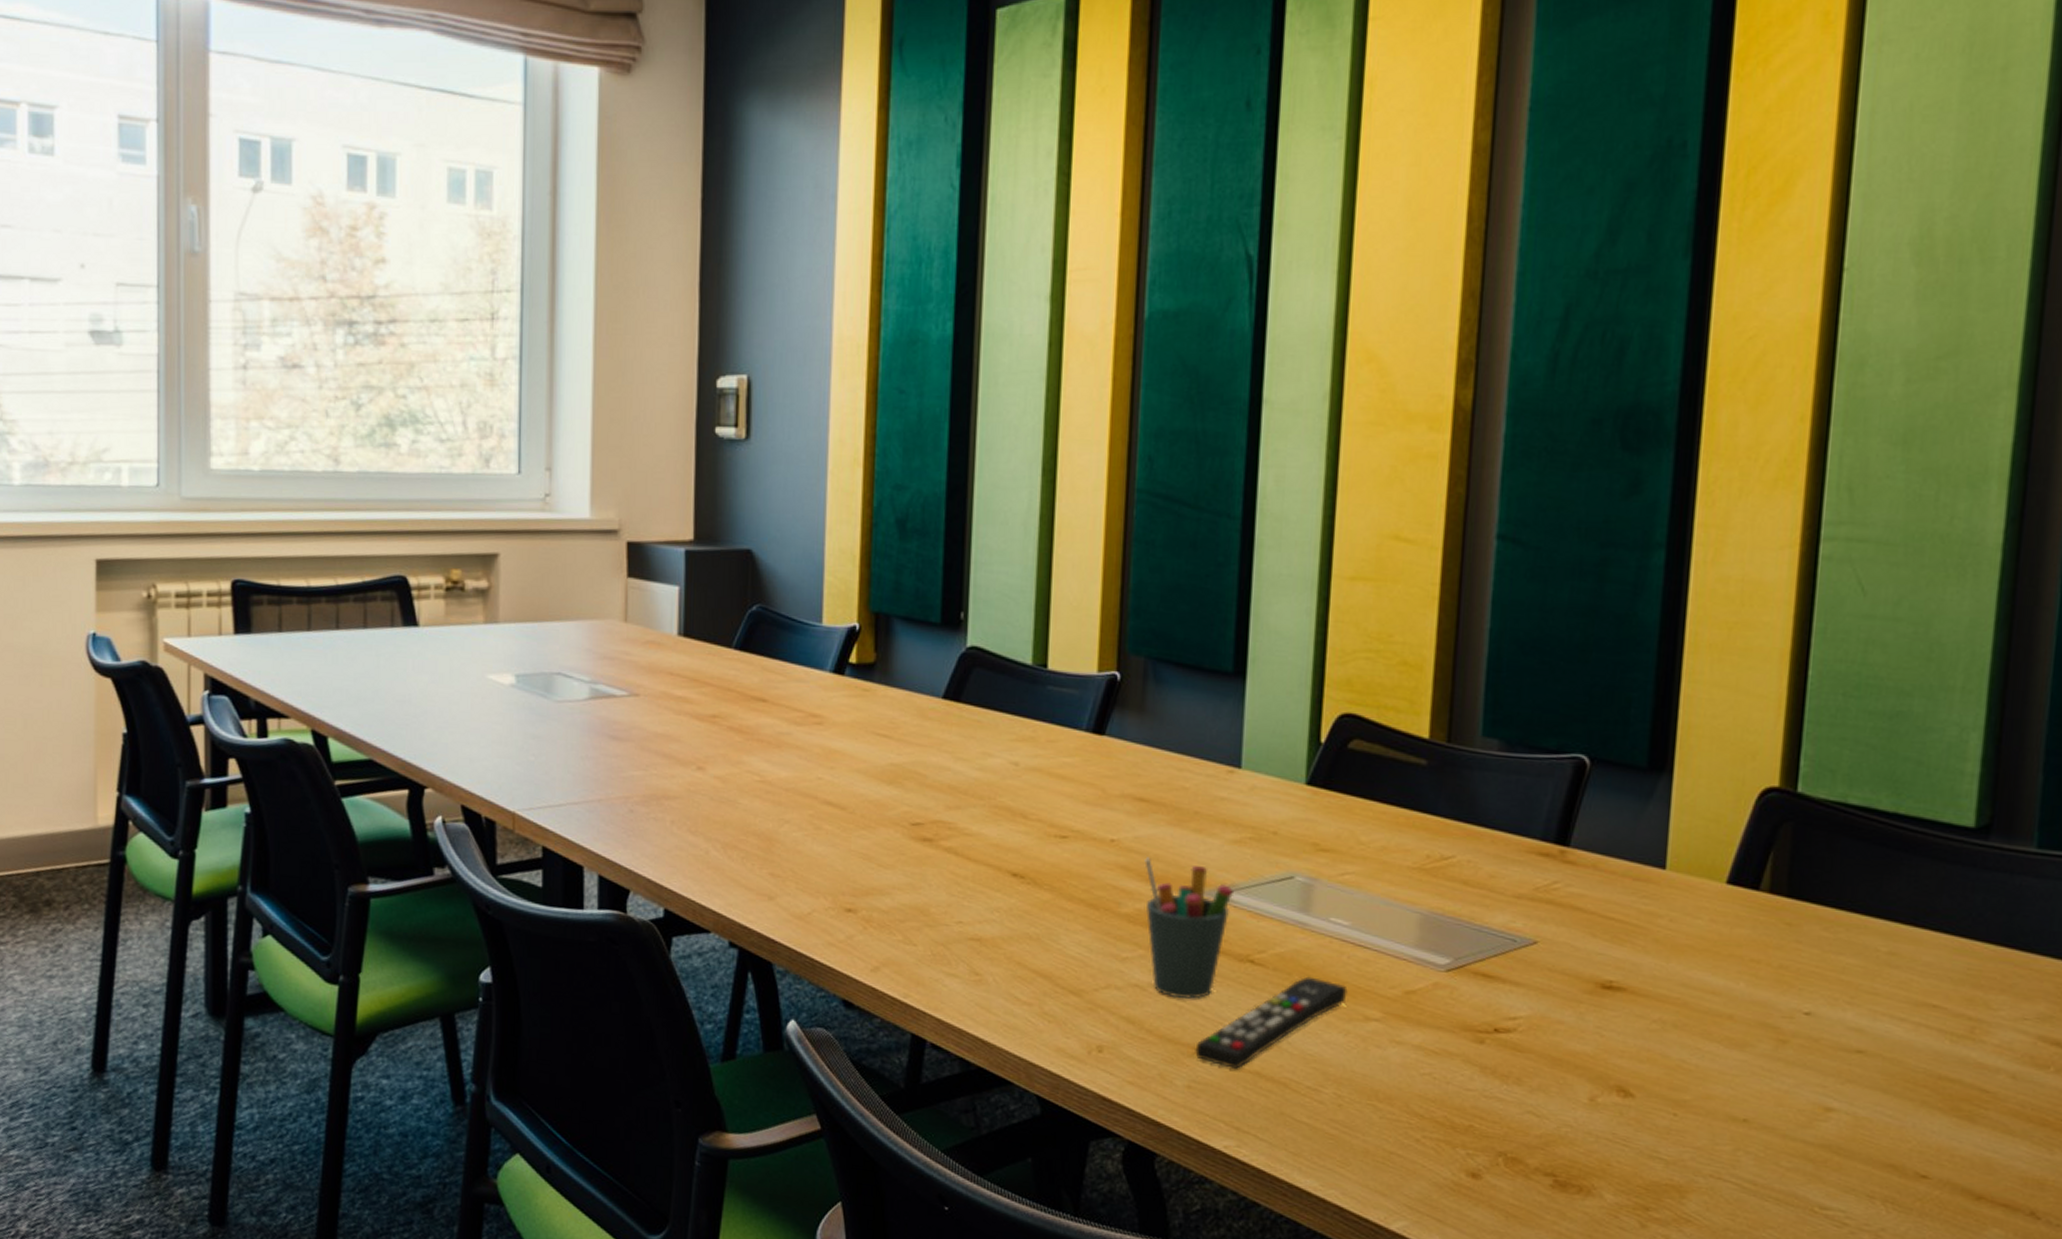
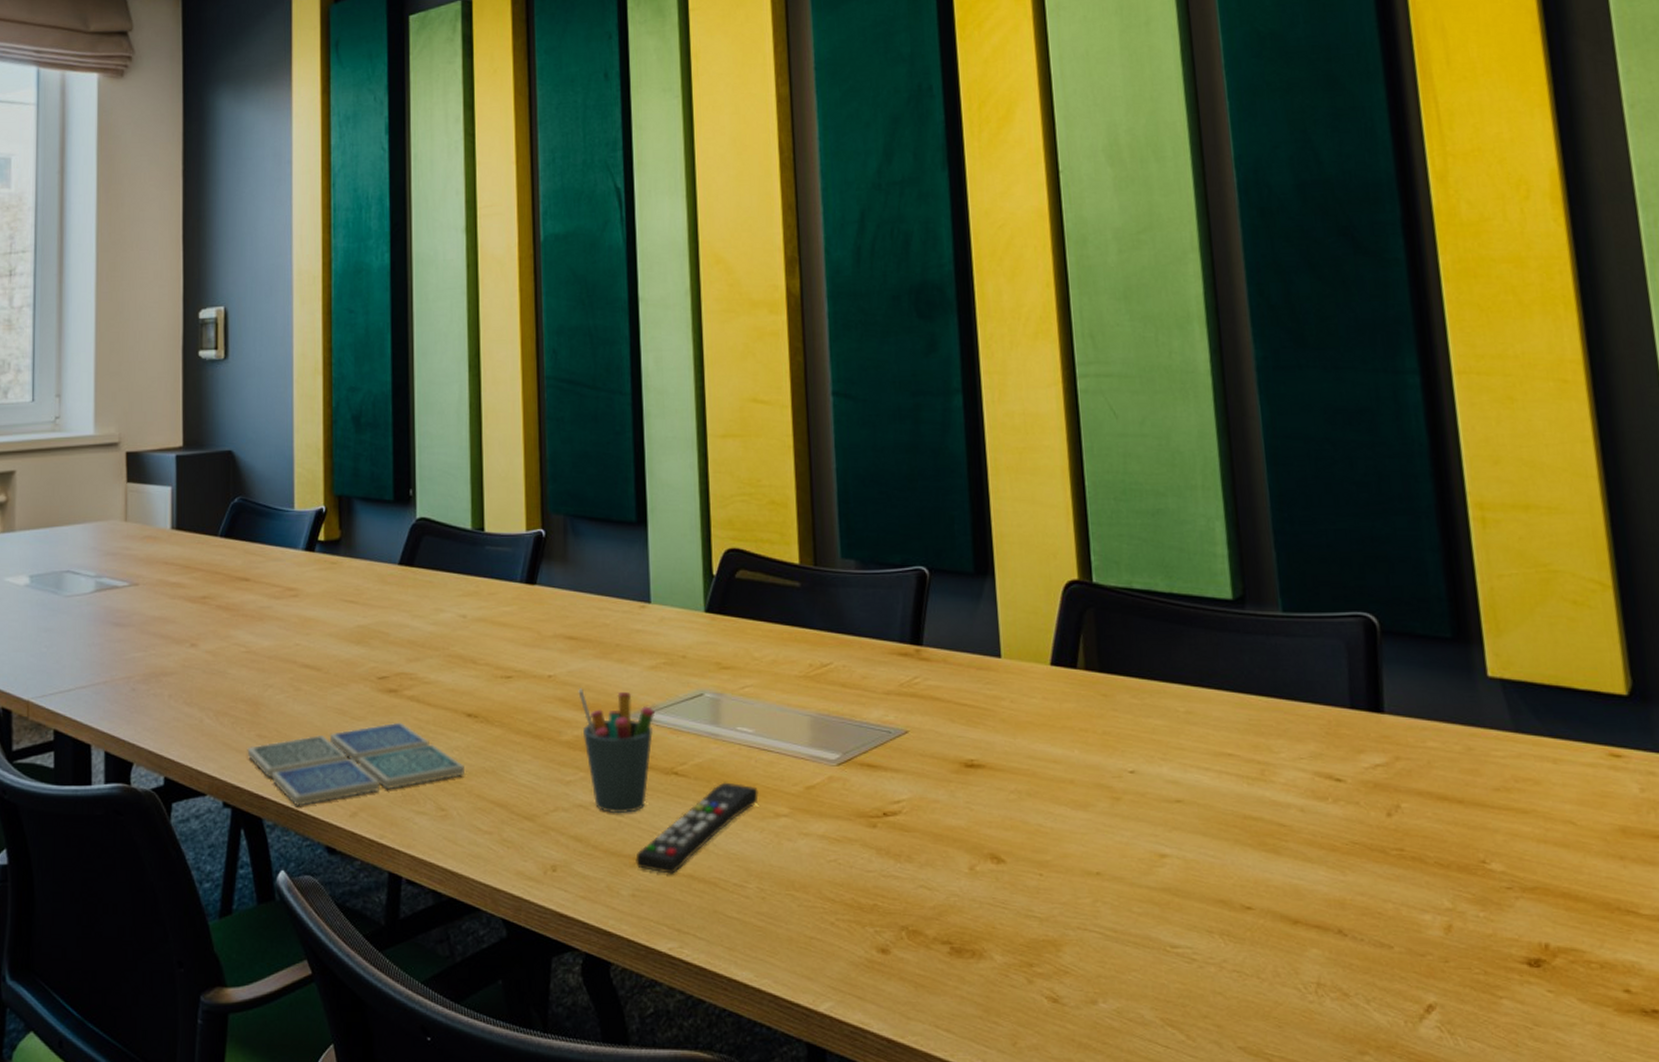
drink coaster: none [757,874,1005,955] -> present [247,722,464,806]

